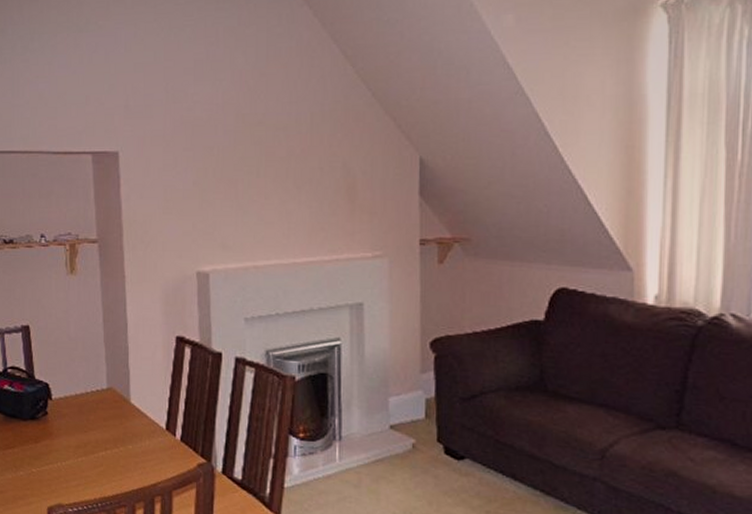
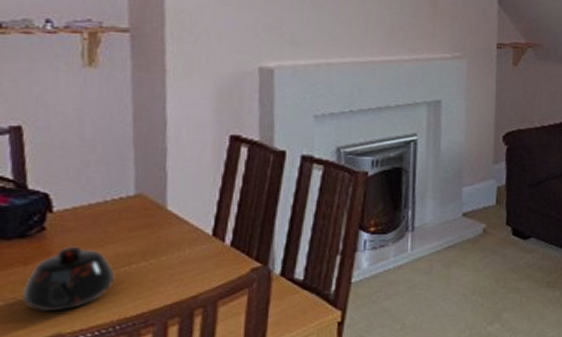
teapot: none [35,430,96,485] -> present [22,246,115,312]

